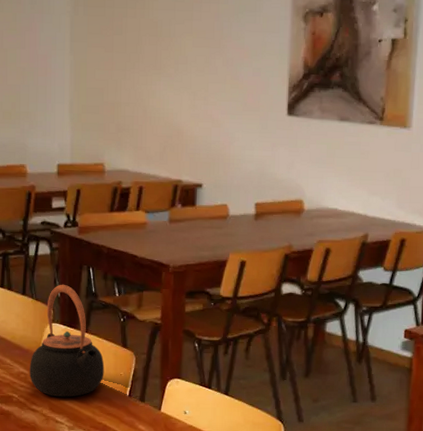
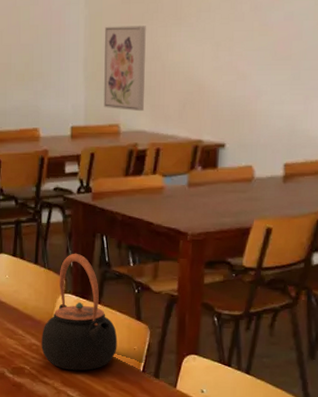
wall art: none [89,72,128,152] -> present [104,26,146,112]

